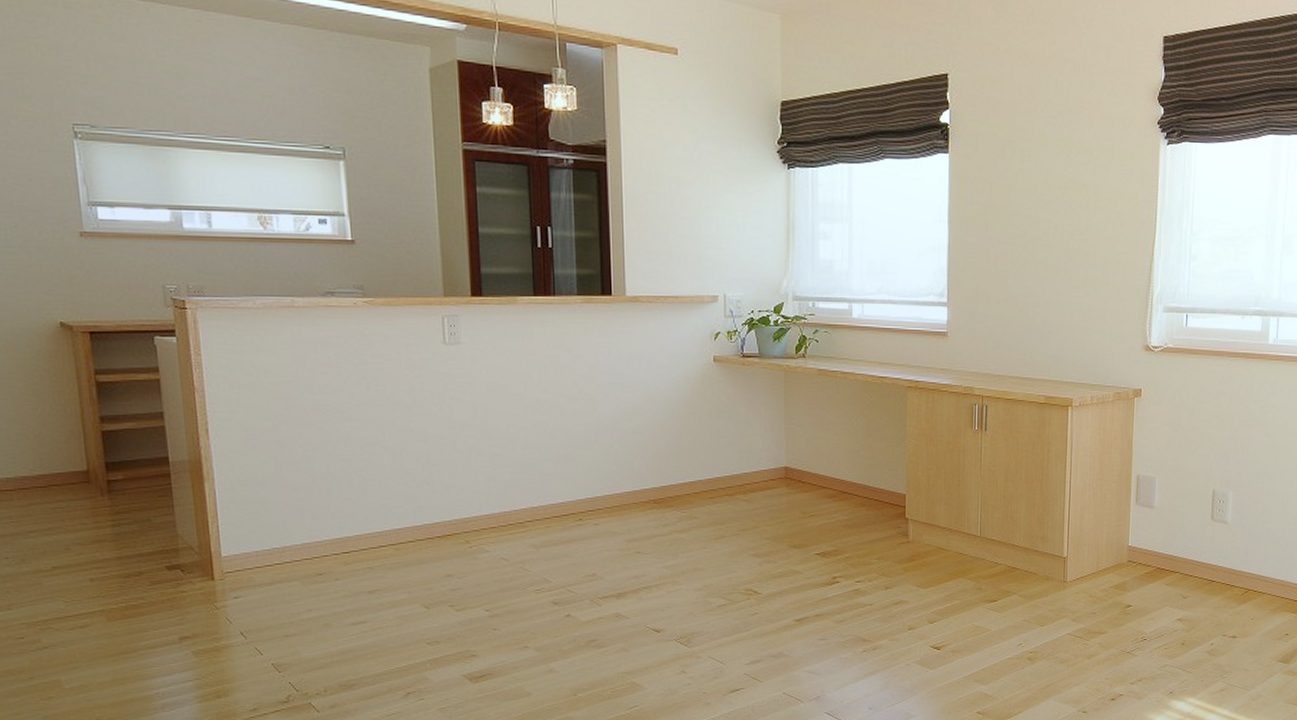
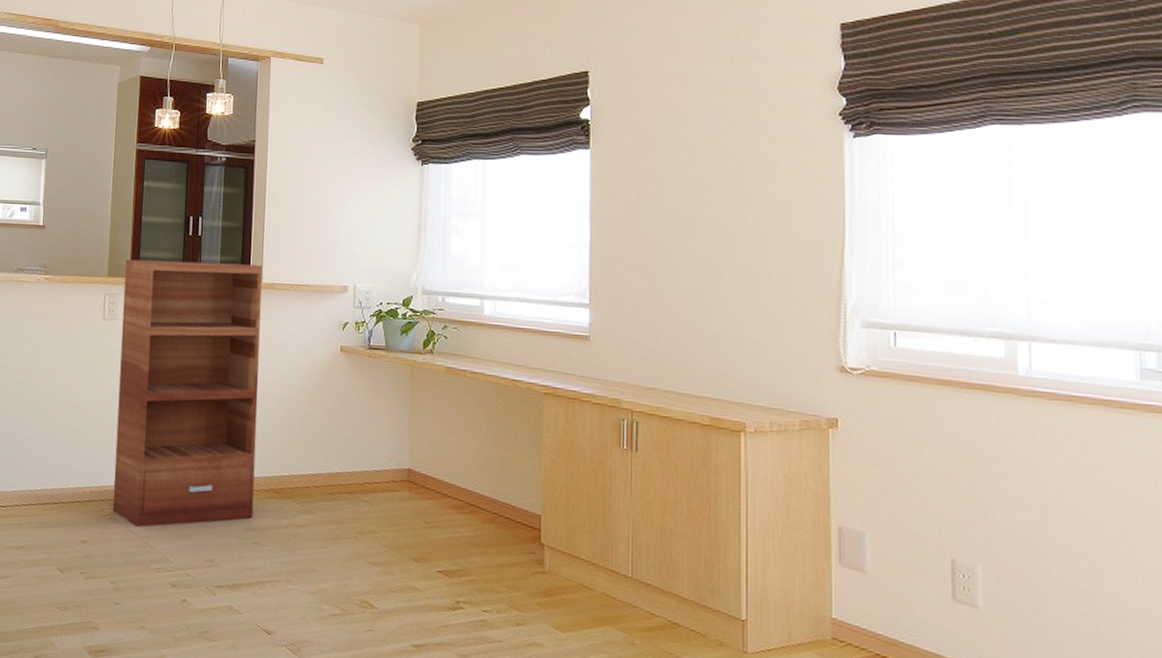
bookshelf: none [463,276,633,553] -> present [112,259,263,527]

